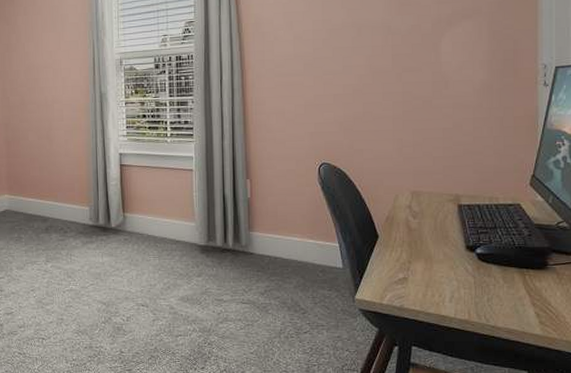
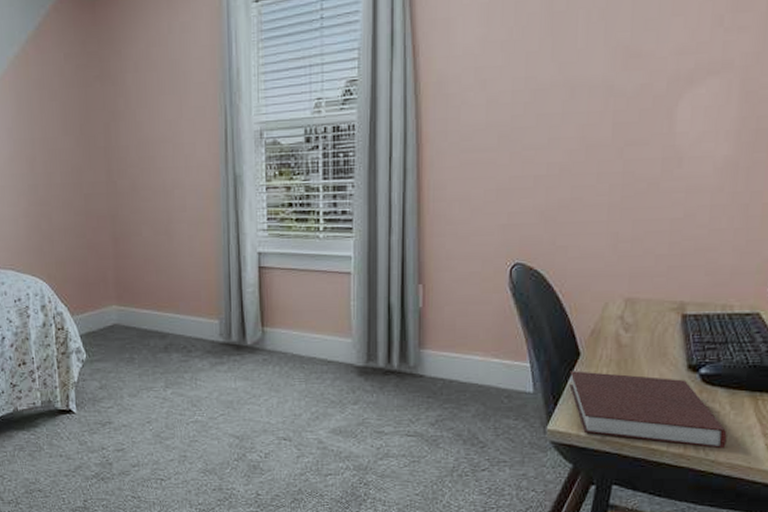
notebook: none [371,250,503,316] -> present [569,371,727,449]

